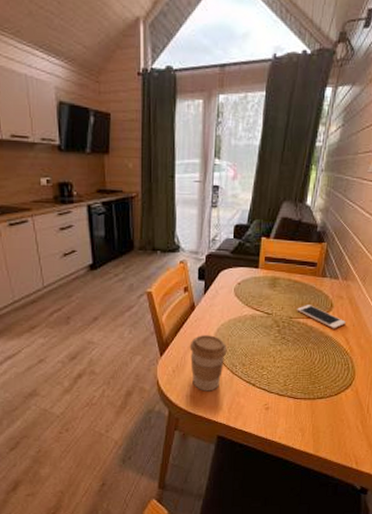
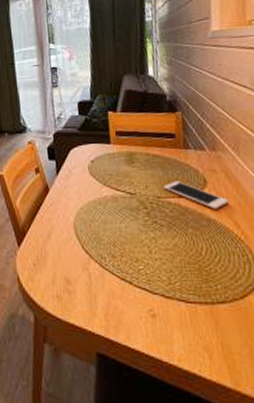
coffee cup: present [189,335,227,392] -> none [48,221,92,291]

